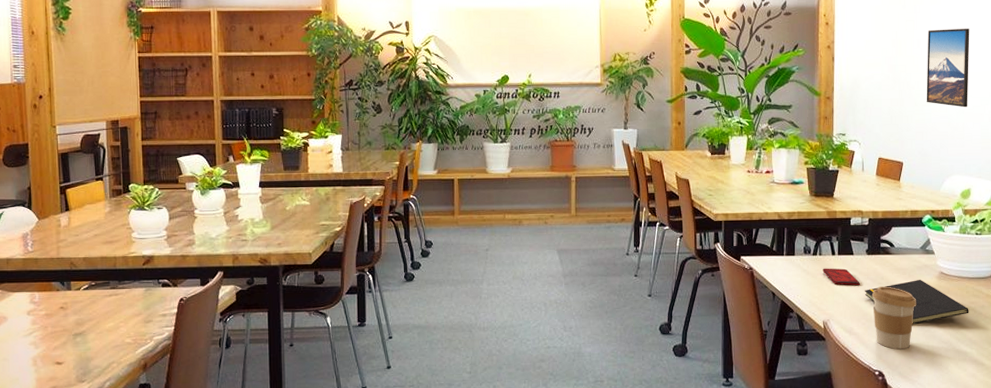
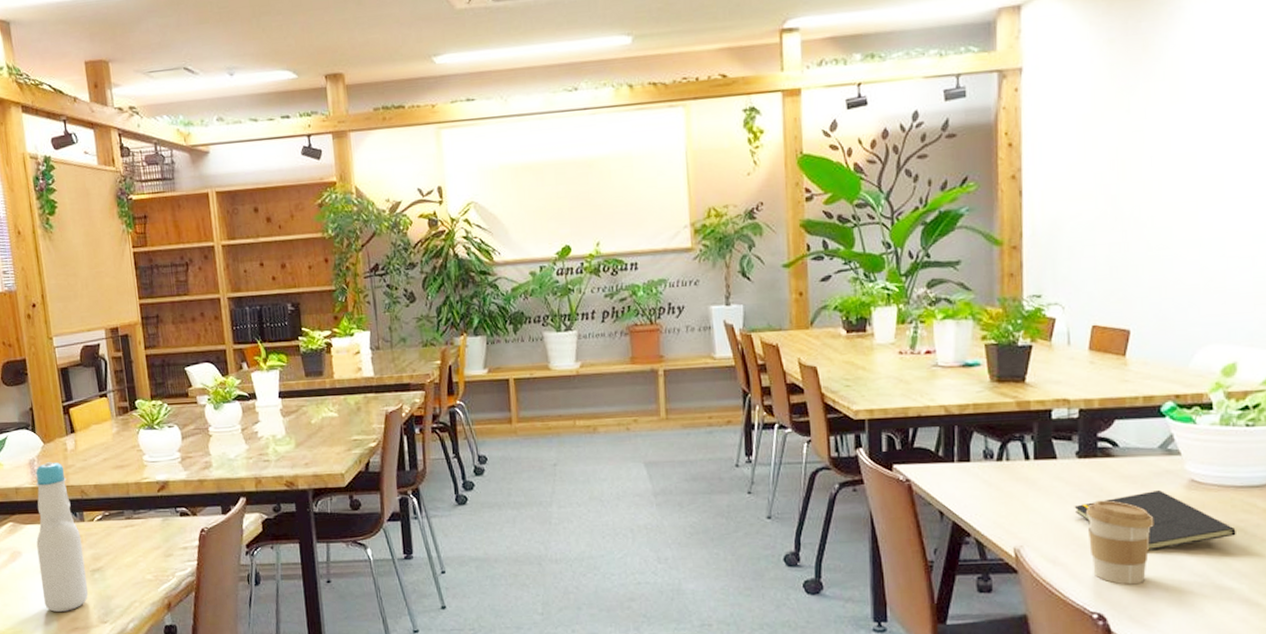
bottle: none [23,236,68,372] -> present [35,462,88,612]
smartphone: present [822,268,860,286] -> none [1011,477,1067,501]
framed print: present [926,28,970,108] -> none [1164,134,1234,249]

